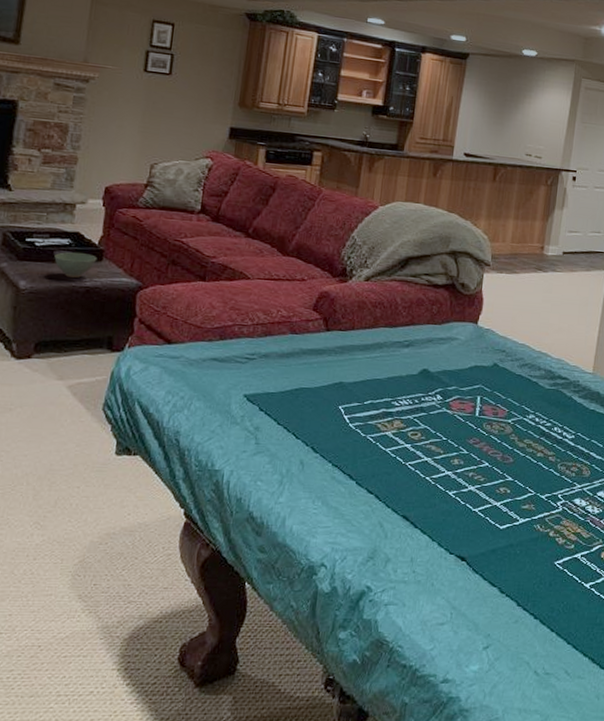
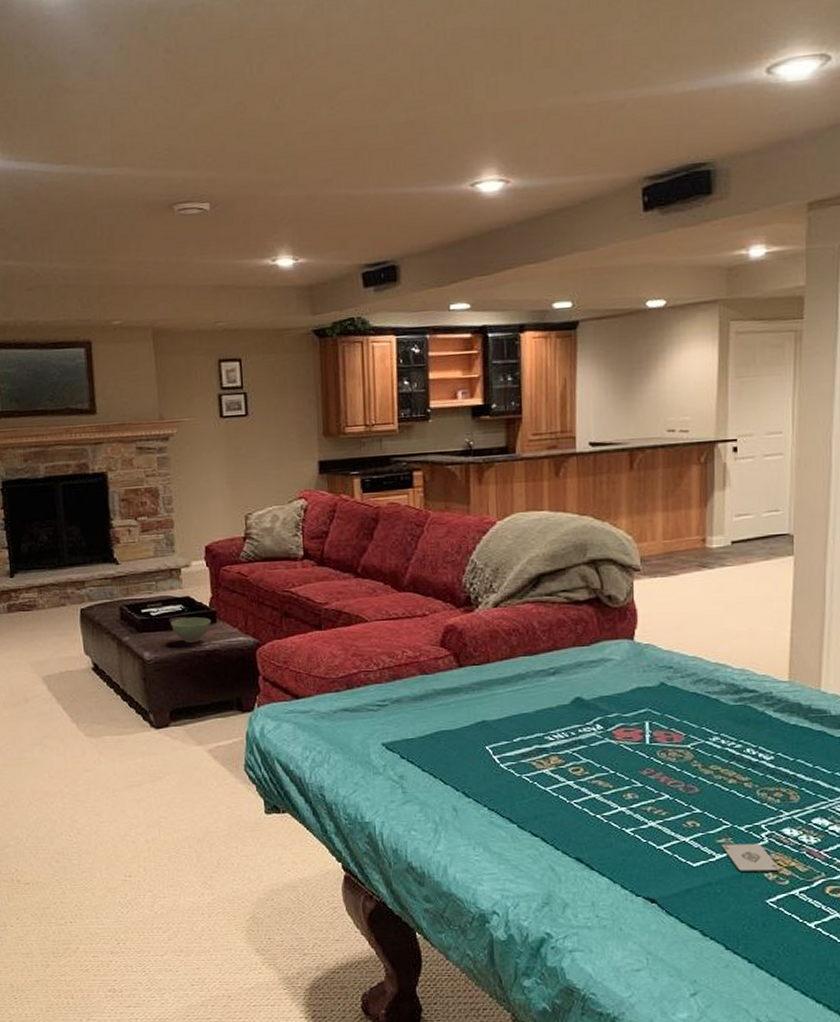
playing card: none [525,510,569,536] -> present [721,843,780,871]

